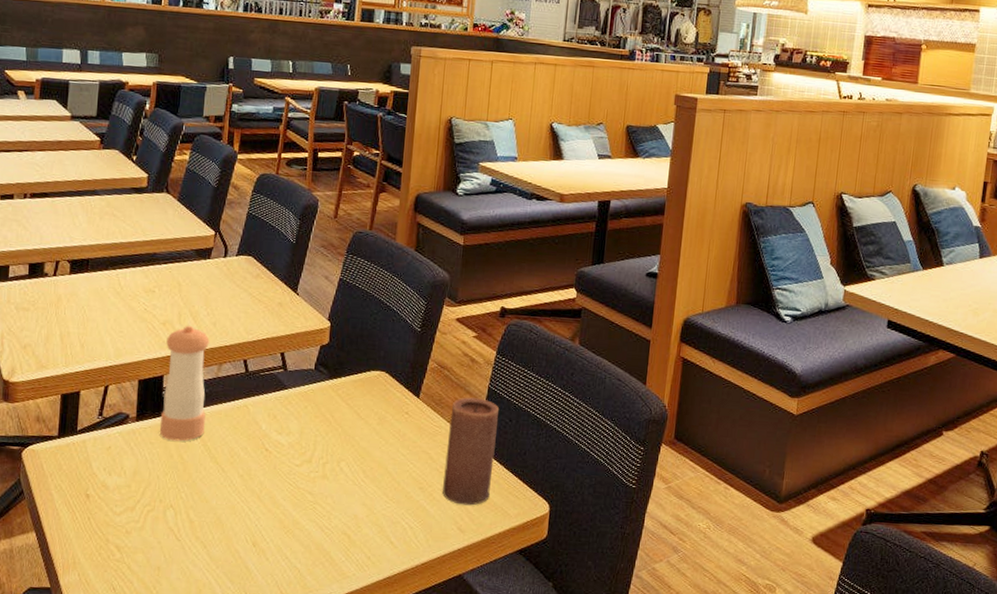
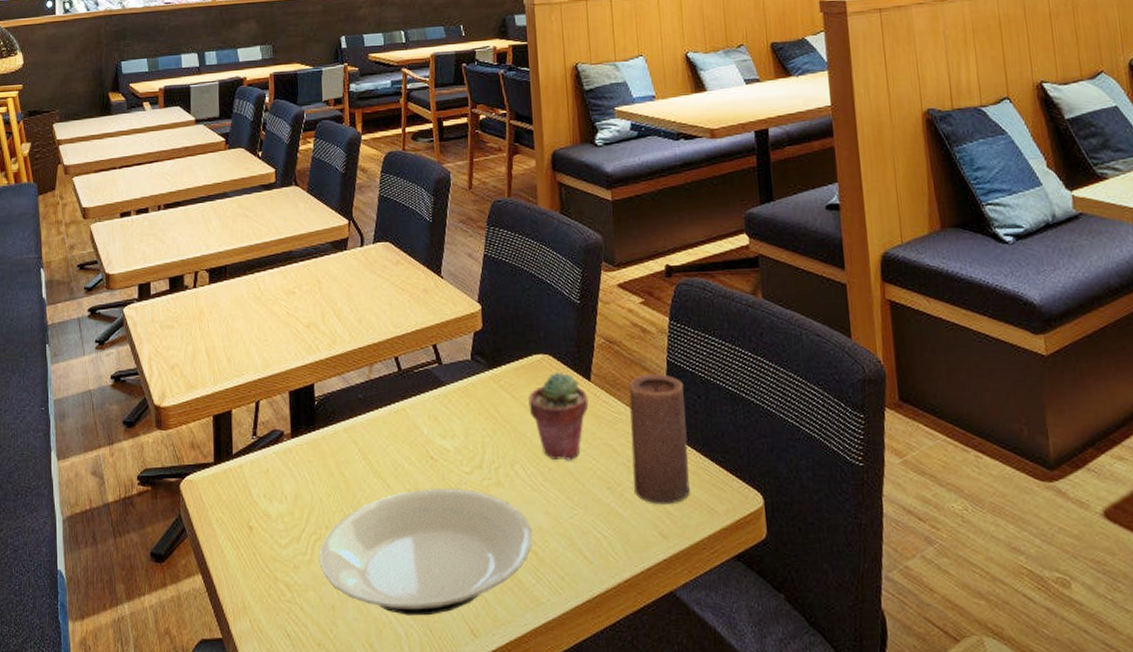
plate: none [151,475,348,581] -> present [320,489,532,616]
pepper shaker: present [160,325,210,442] -> none [313,325,363,457]
potted succulent: none [360,387,415,463] -> present [528,372,589,461]

